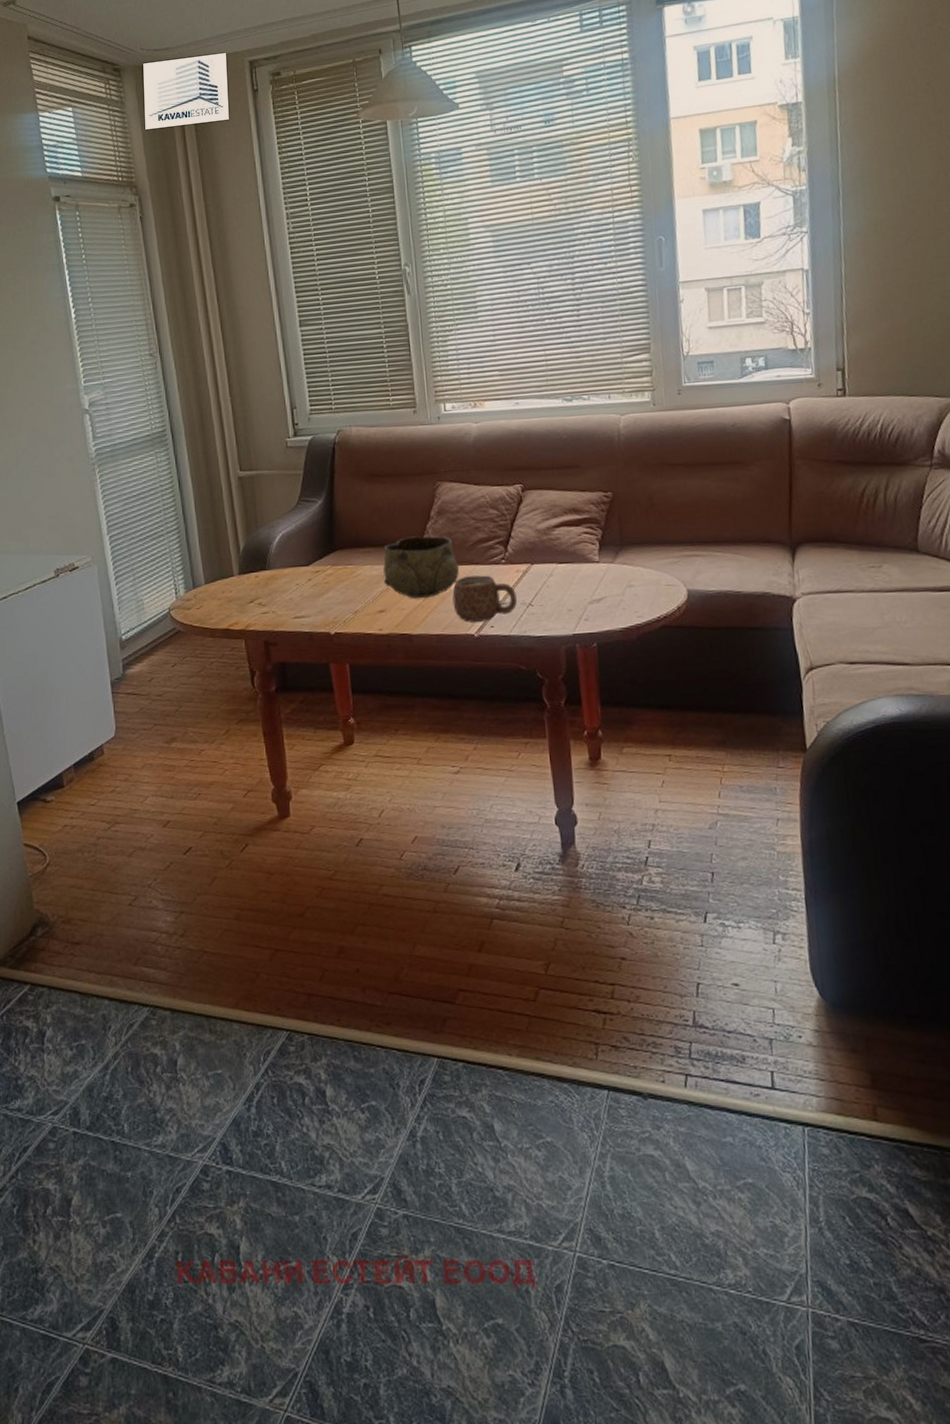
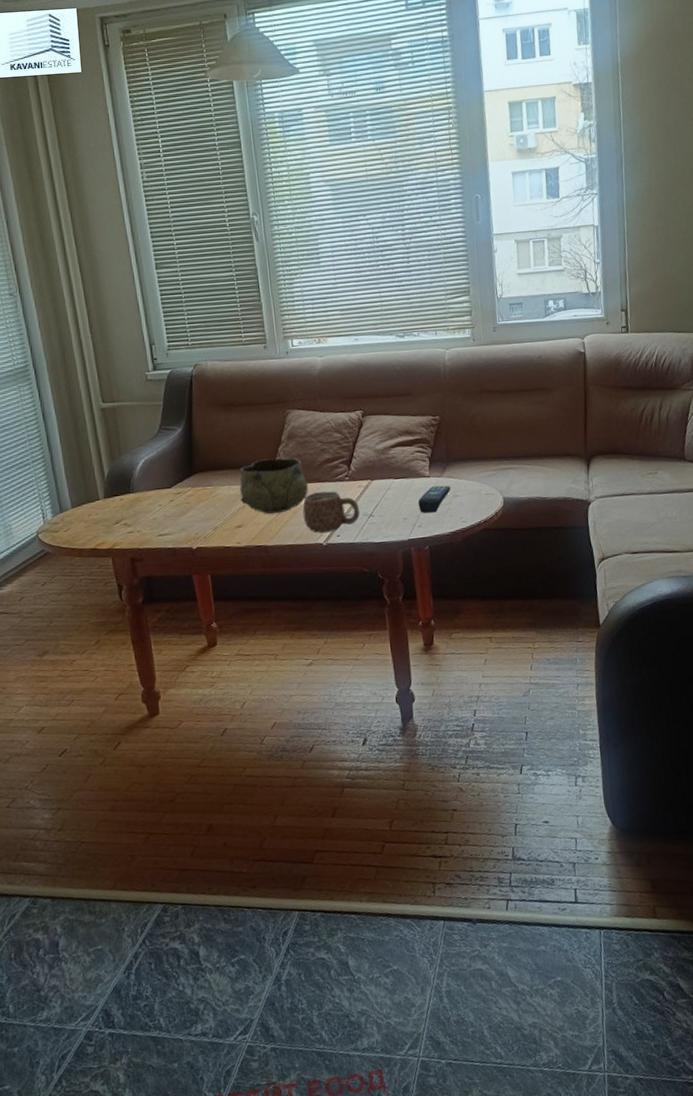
remote control: none [585,573,625,605] -> present [418,485,451,513]

